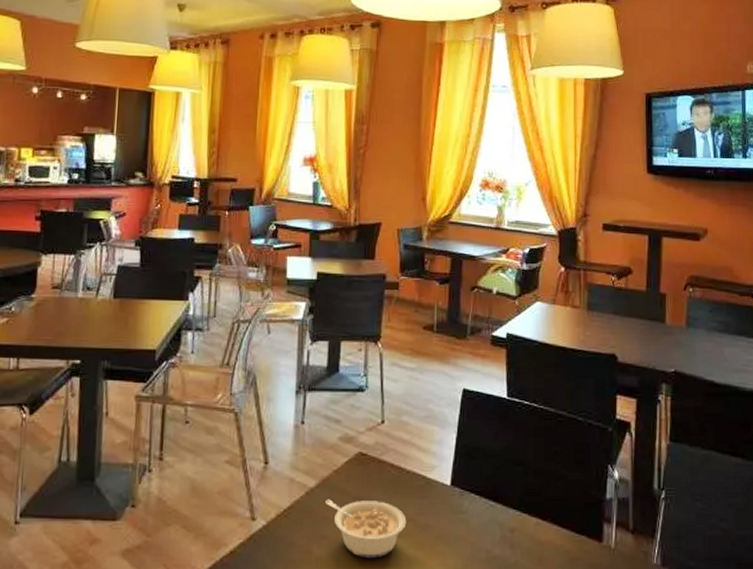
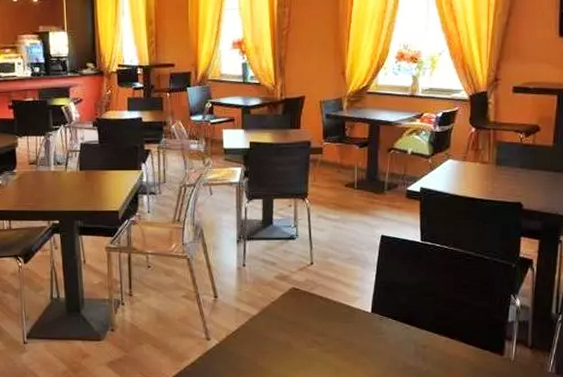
legume: present [326,499,407,559] -> none [266,324,334,368]

